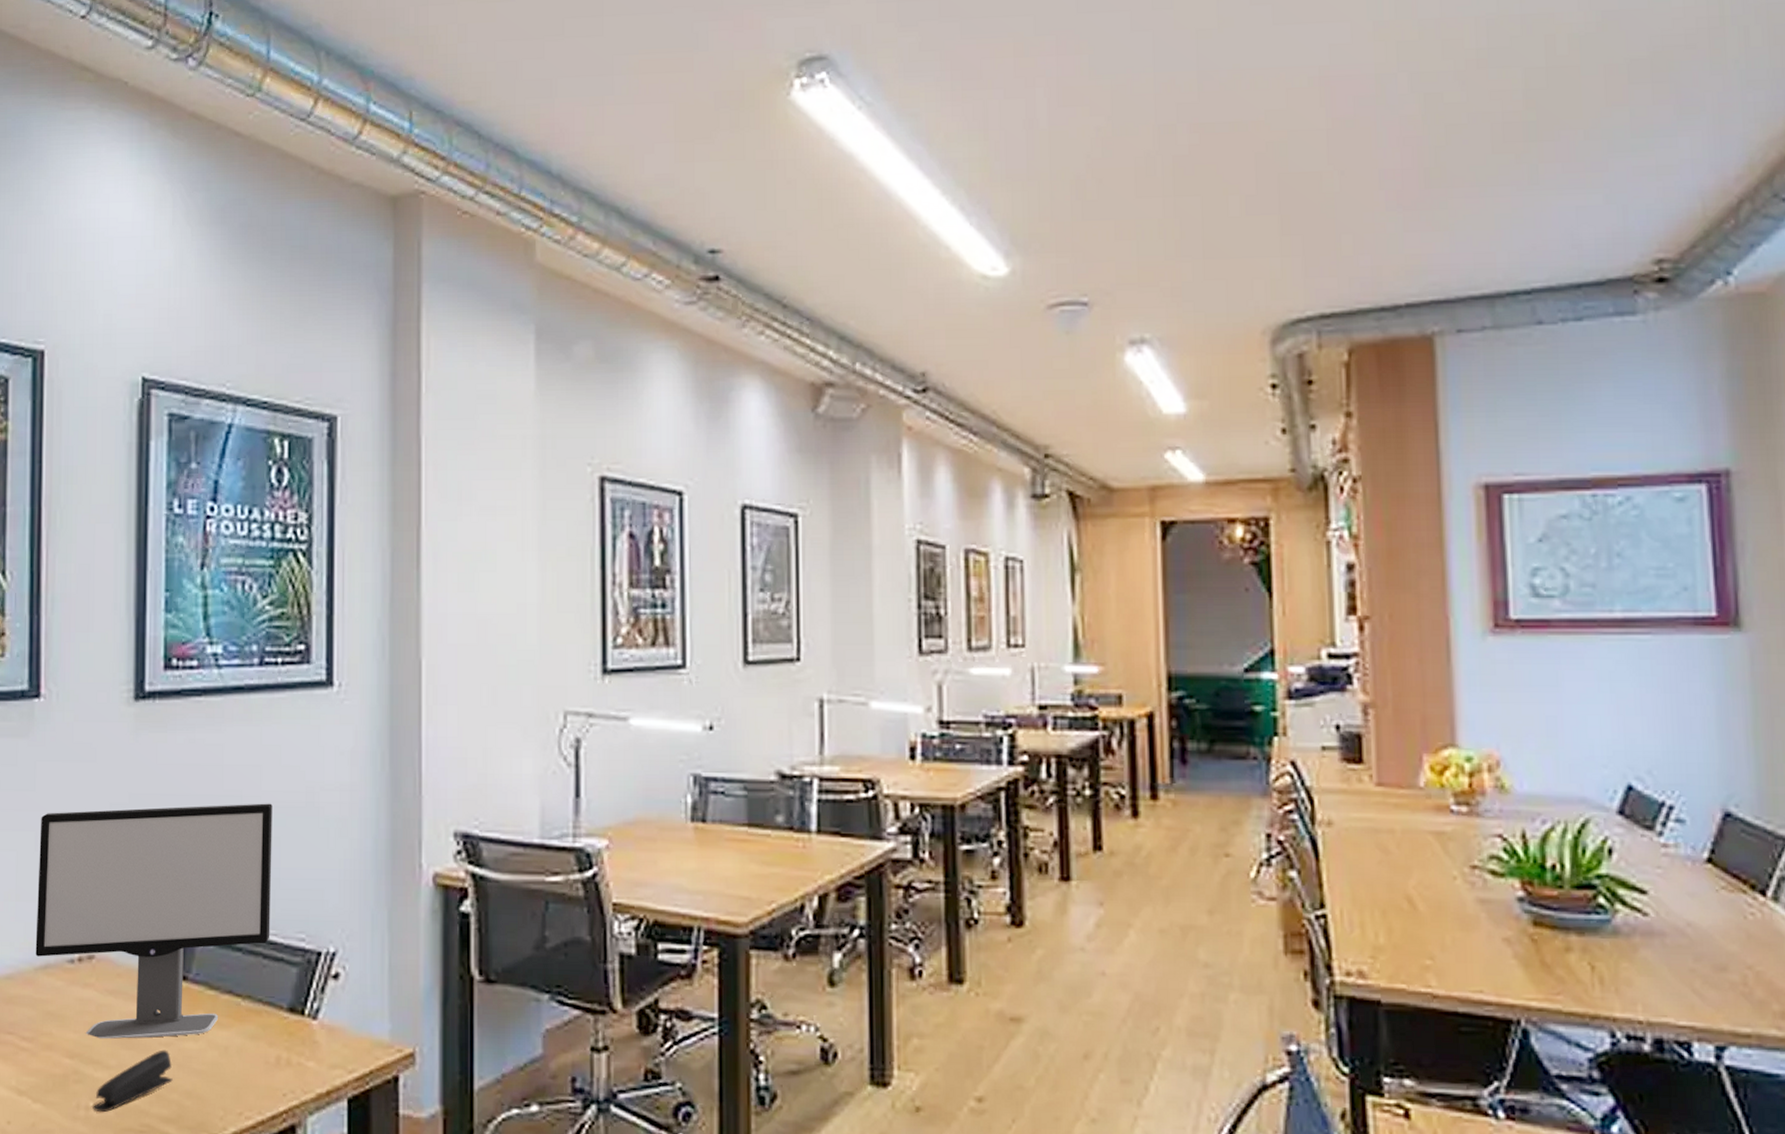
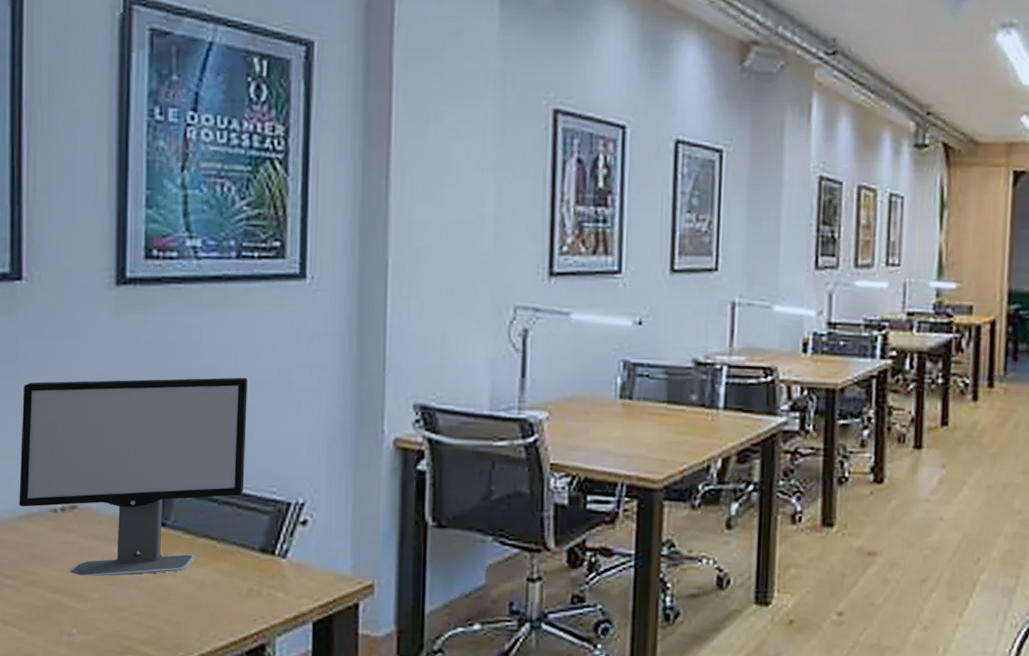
stapler: present [93,1049,173,1113] -> none [75,584,152,638]

